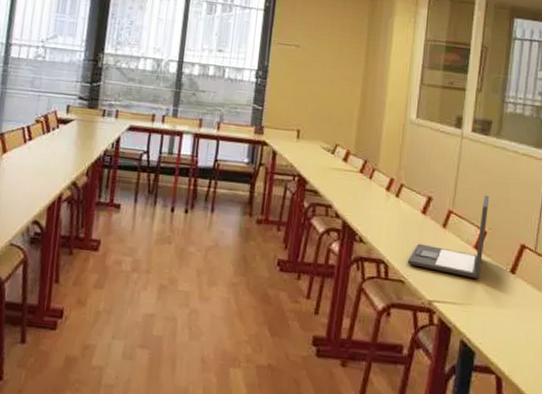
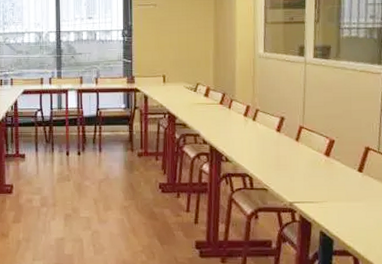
laptop: present [407,194,490,279] -> none [268,109,335,180]

